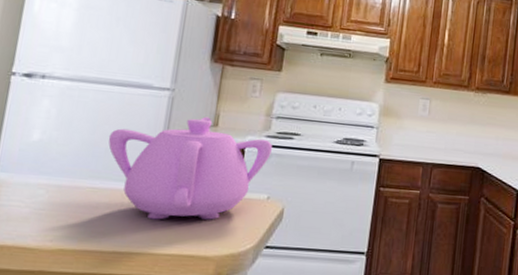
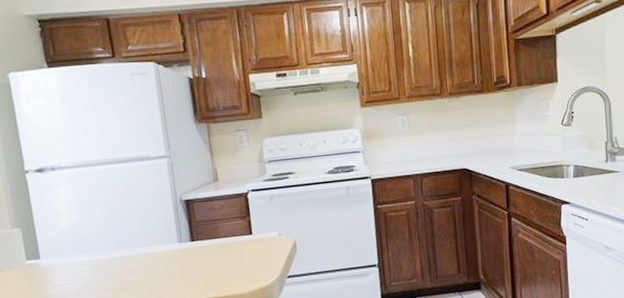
teapot: present [108,116,272,220] -> none [126,174,272,273]

